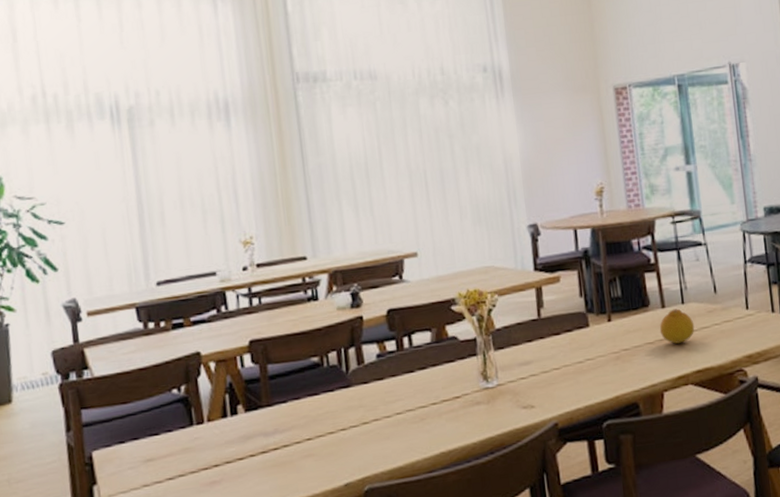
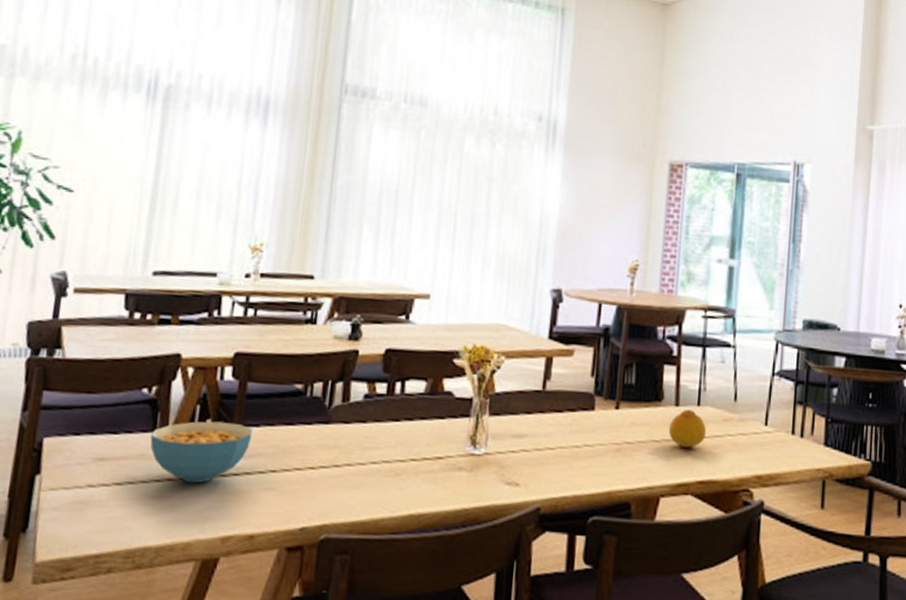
cereal bowl: none [189,403,282,465] -> present [150,421,253,483]

